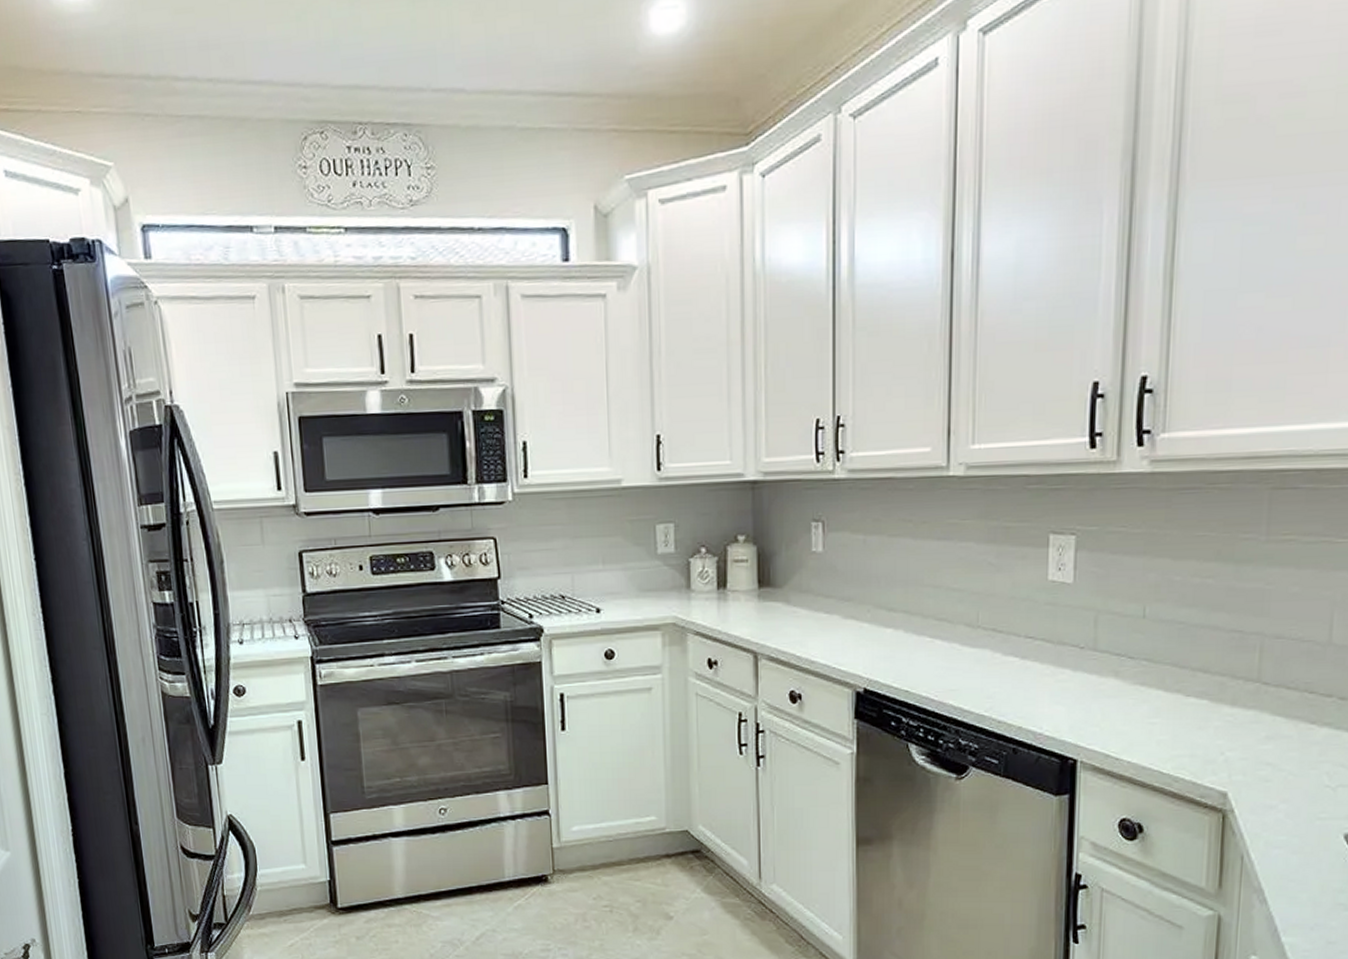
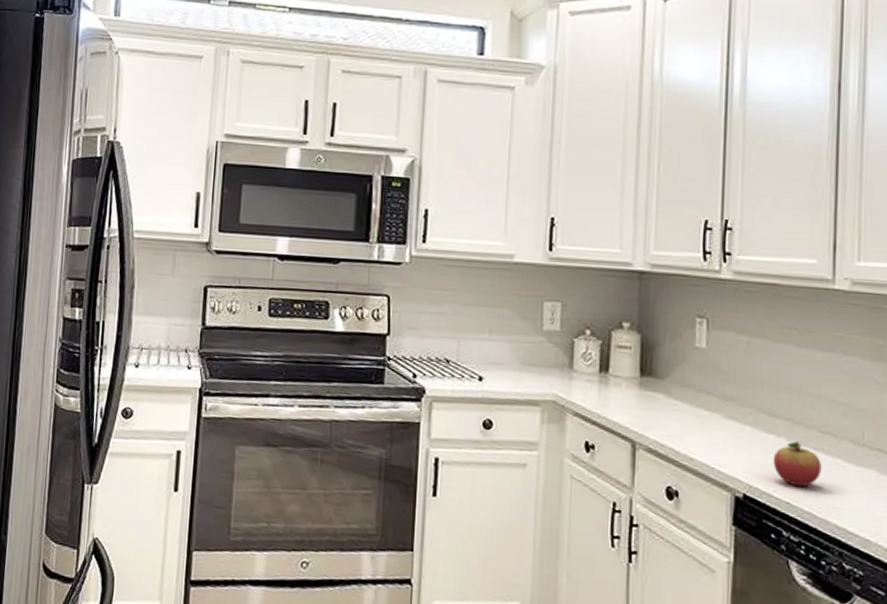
fruit: none [891,632,938,675] -> present [772,441,822,487]

